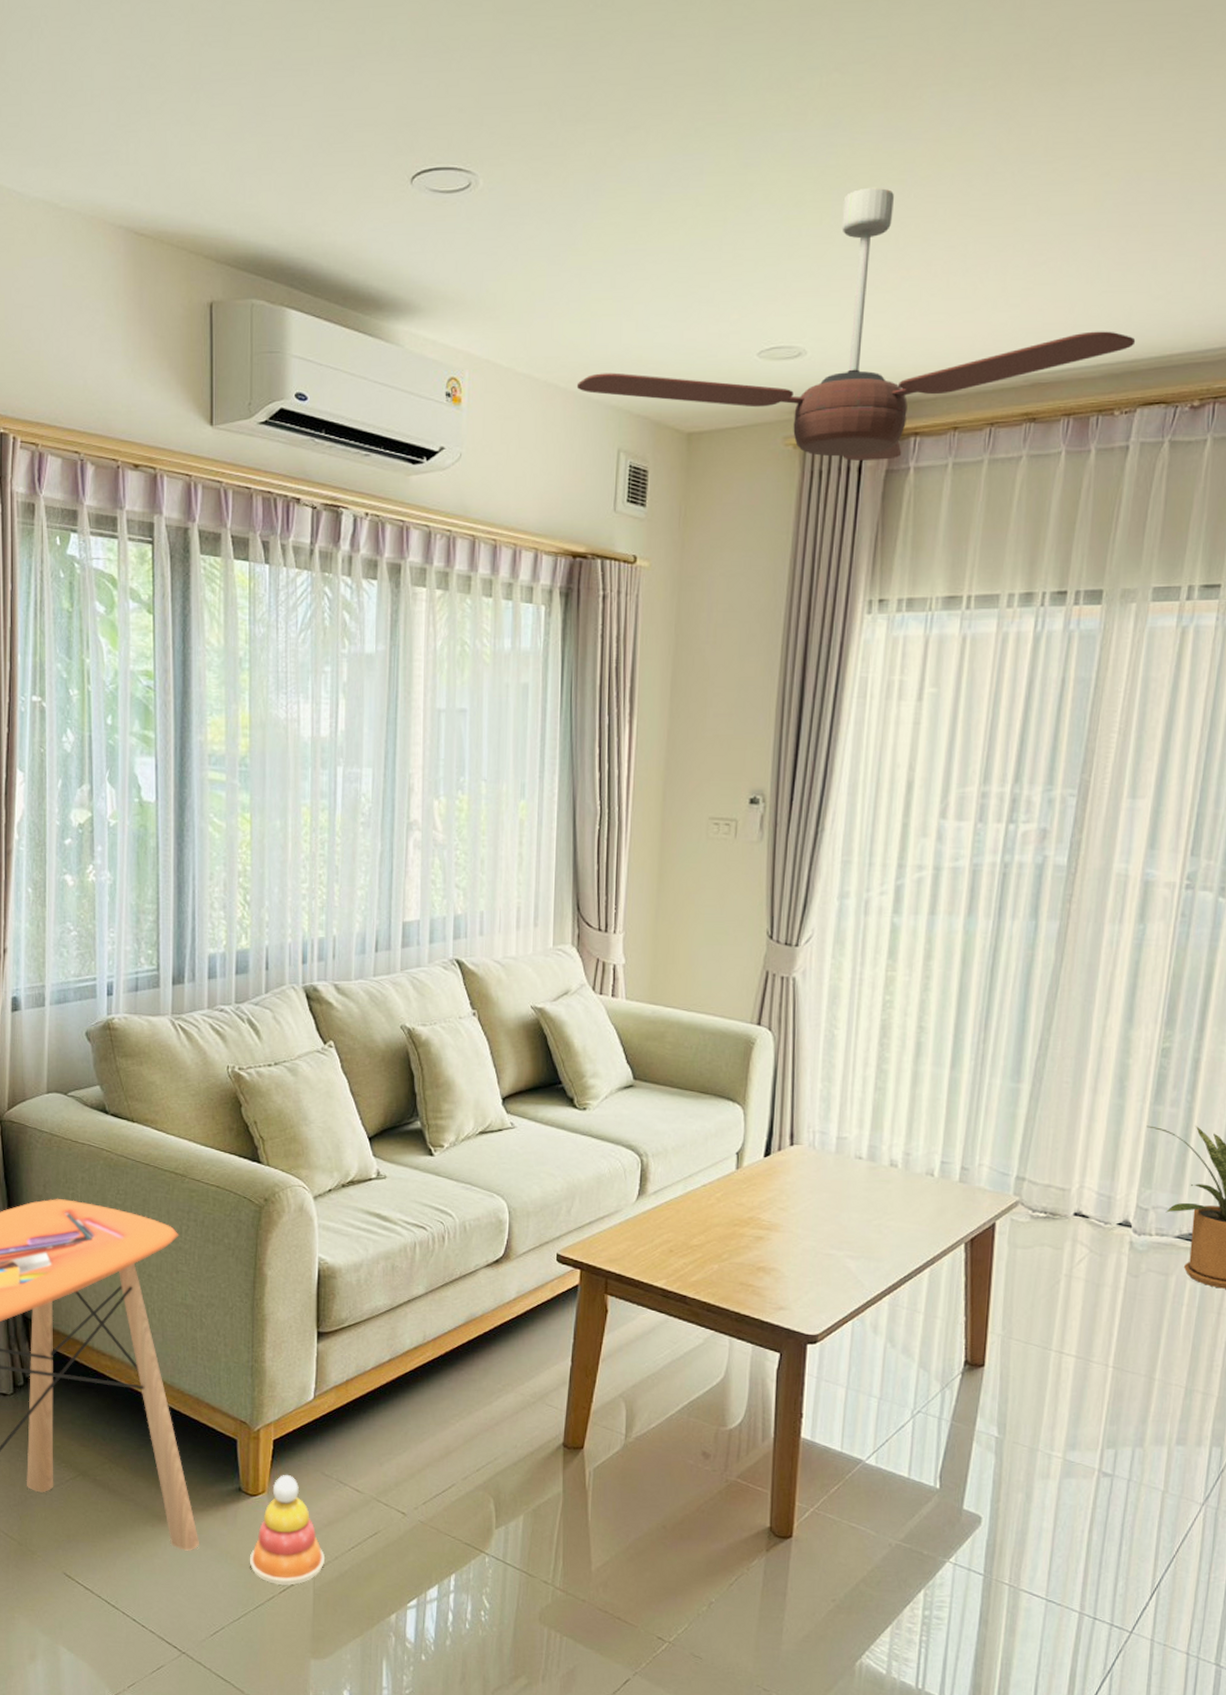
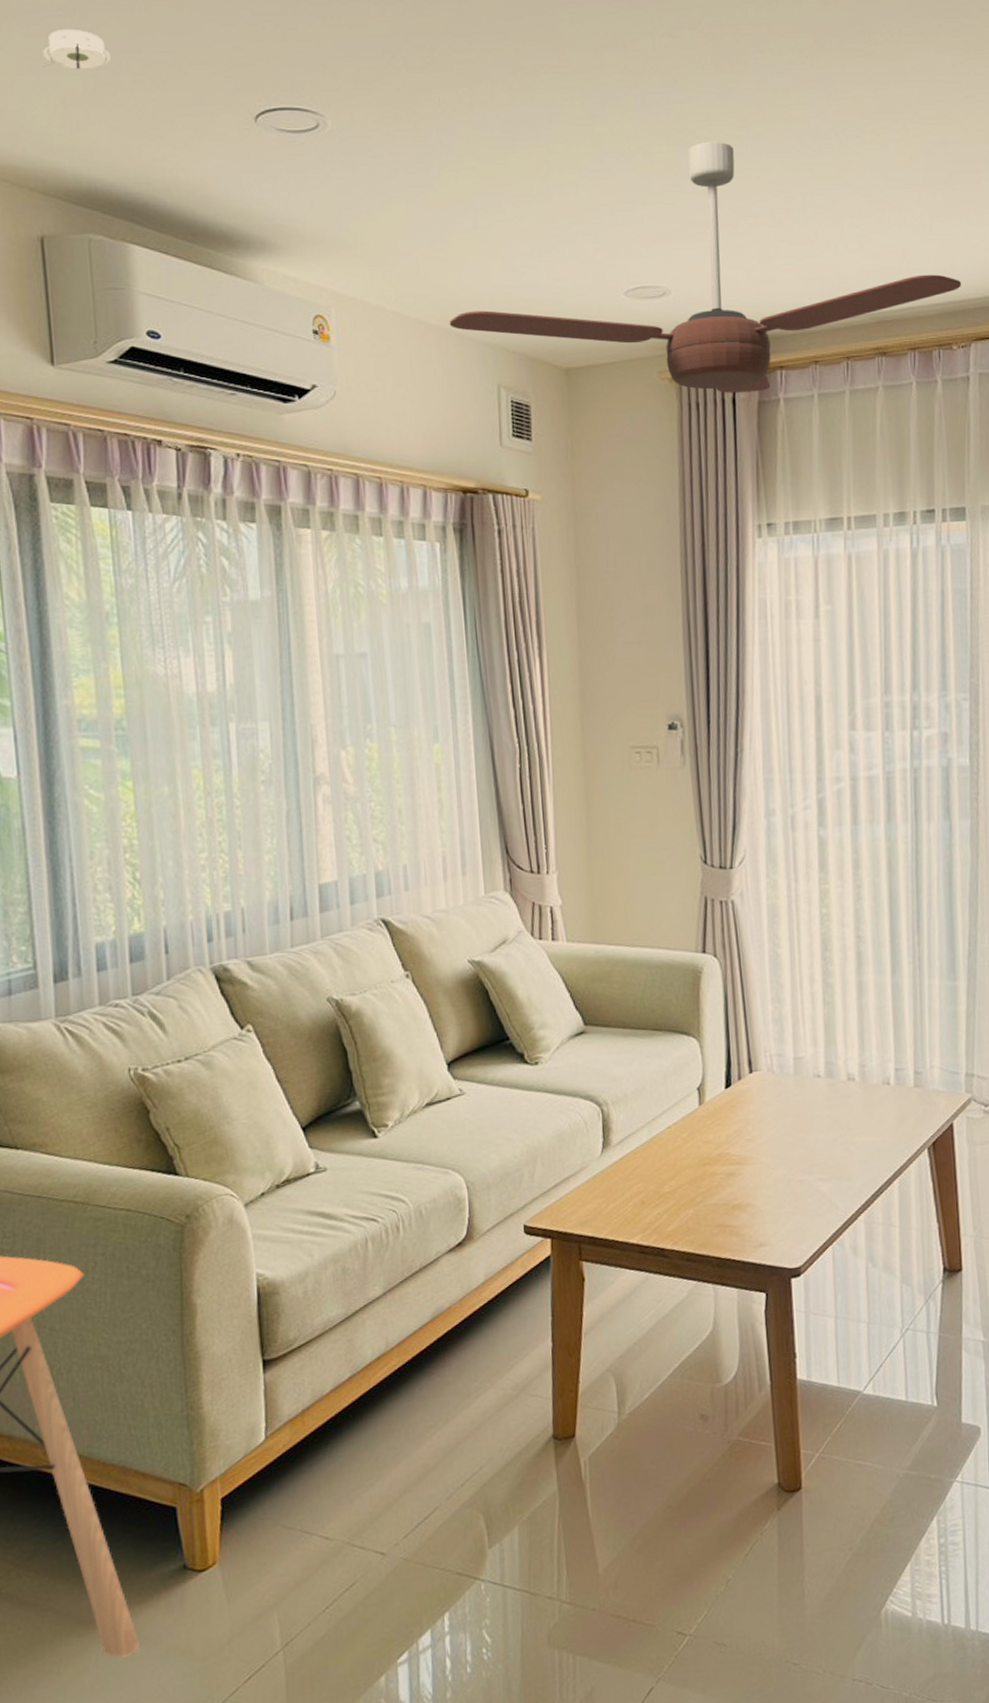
smoke detector: none [222,96,285,138] -> present [41,28,111,70]
stacking toy: present [249,1474,325,1585] -> none [203,1536,295,1673]

